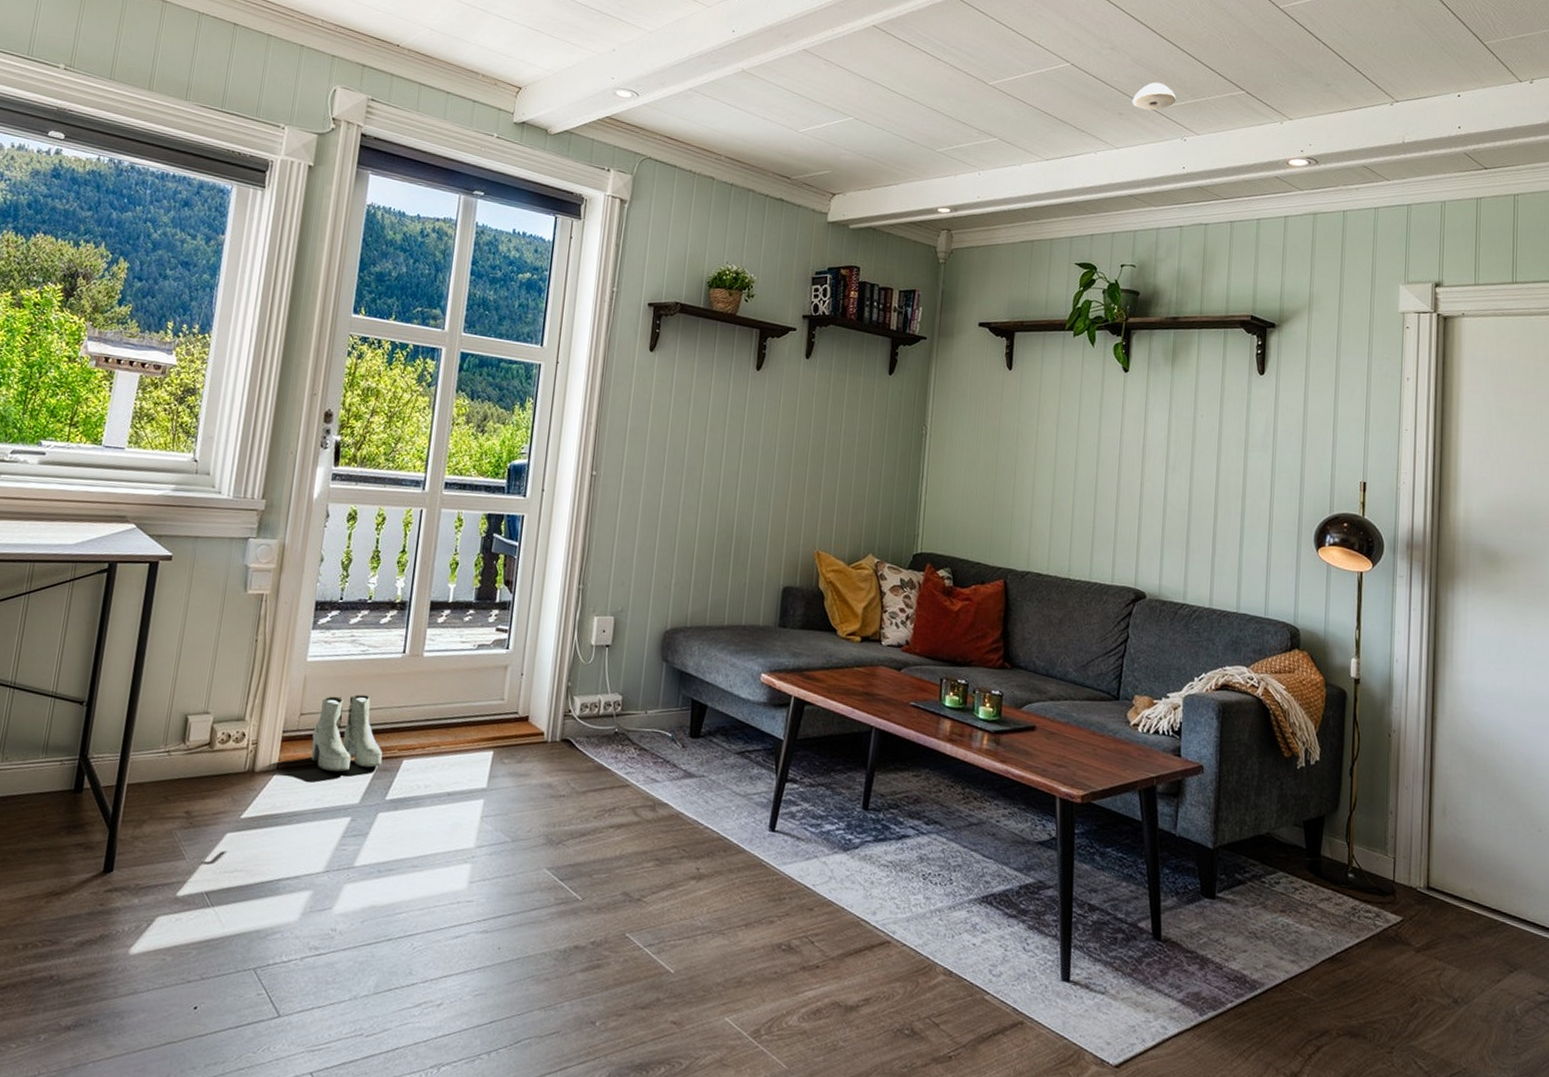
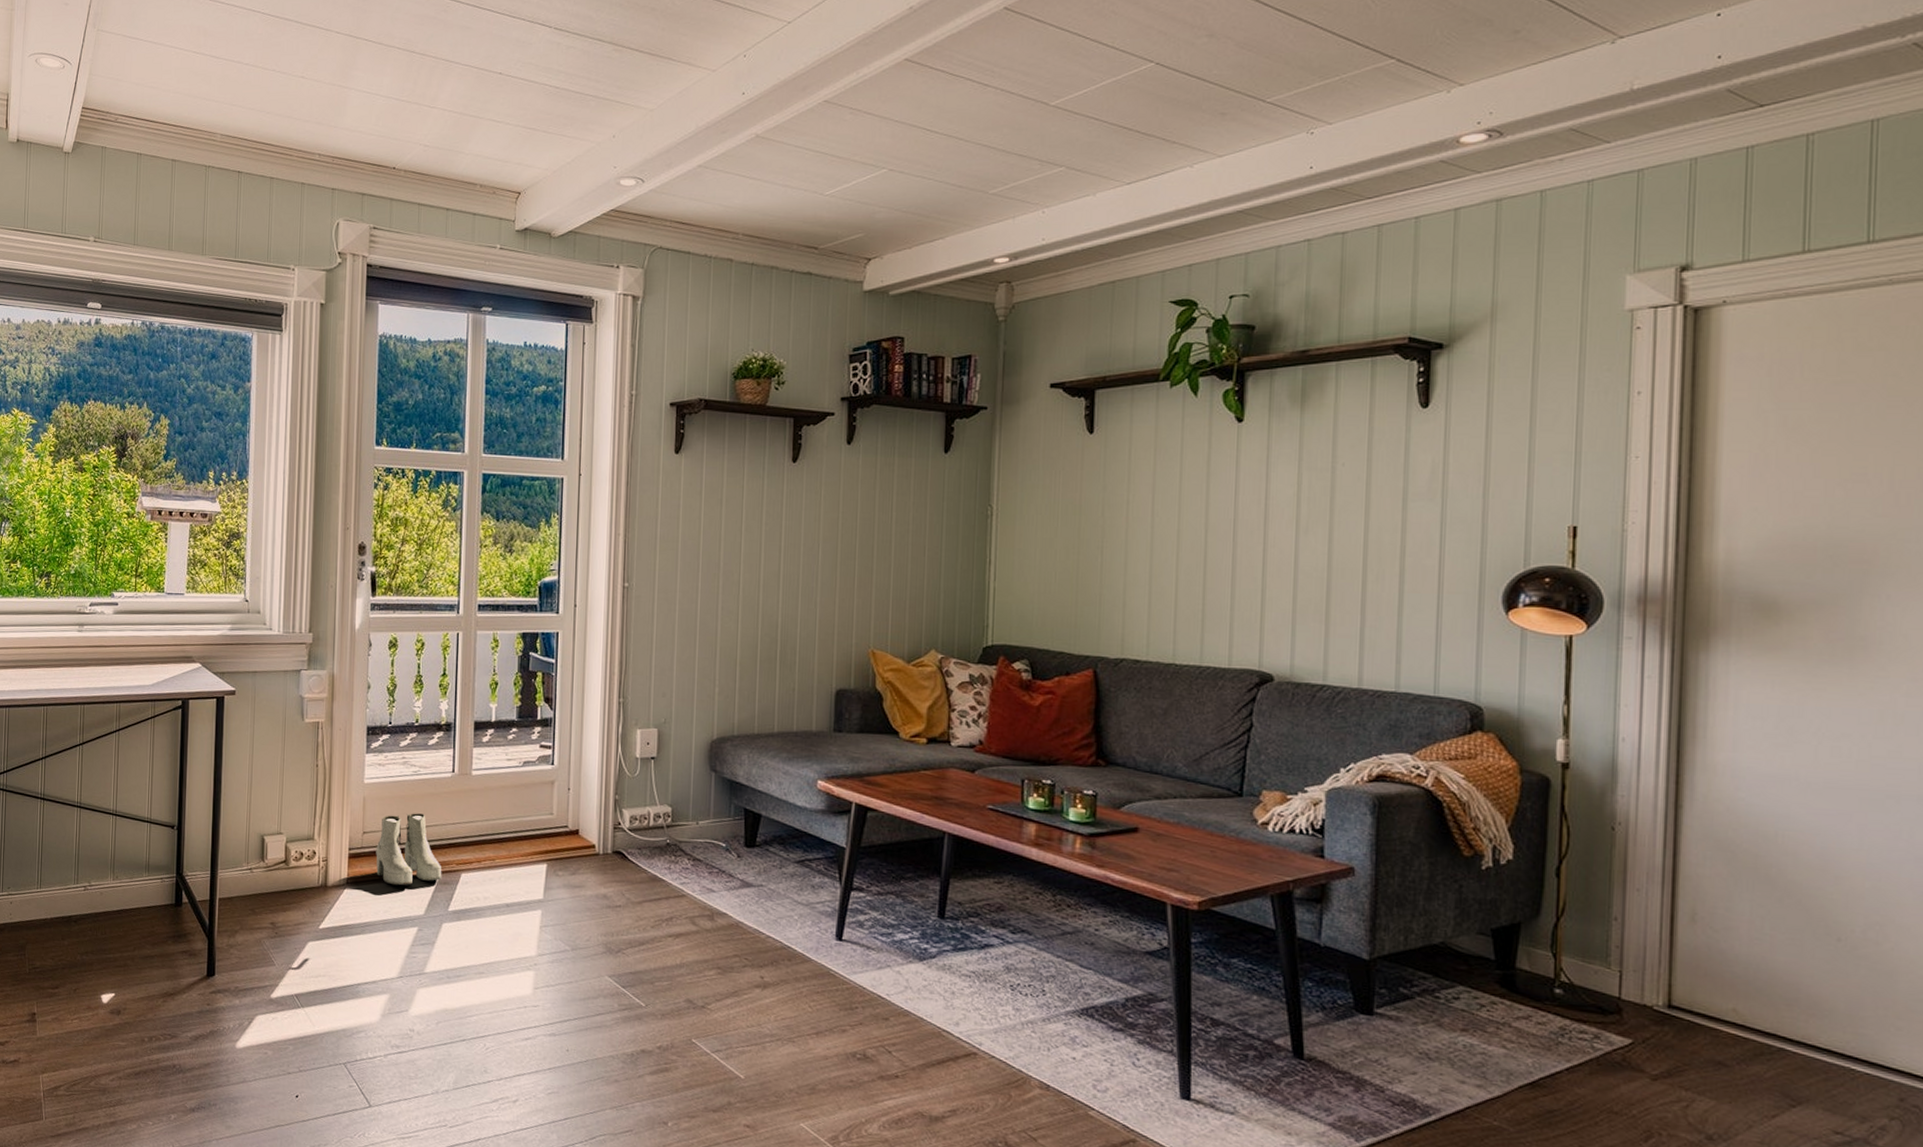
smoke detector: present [1132,82,1177,111] -> none [1238,67,1299,104]

